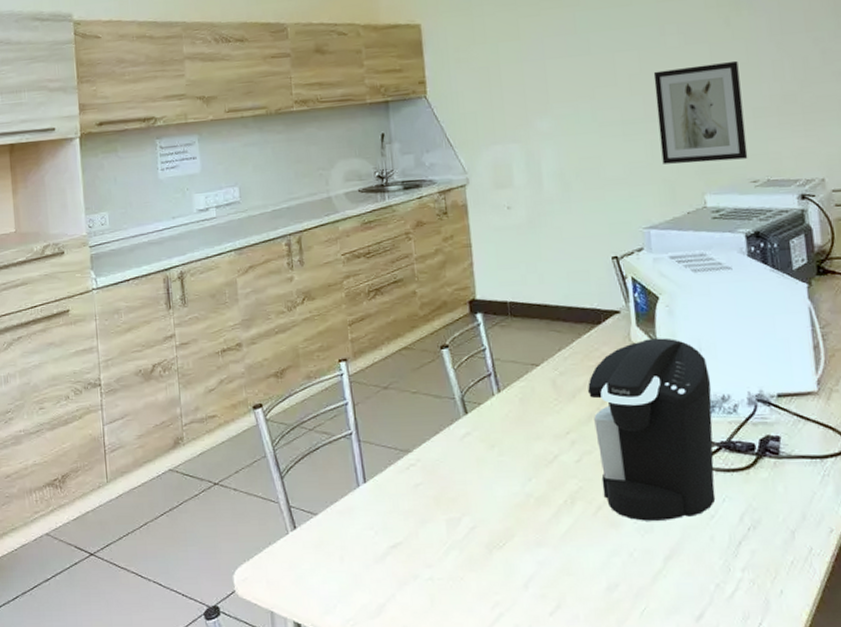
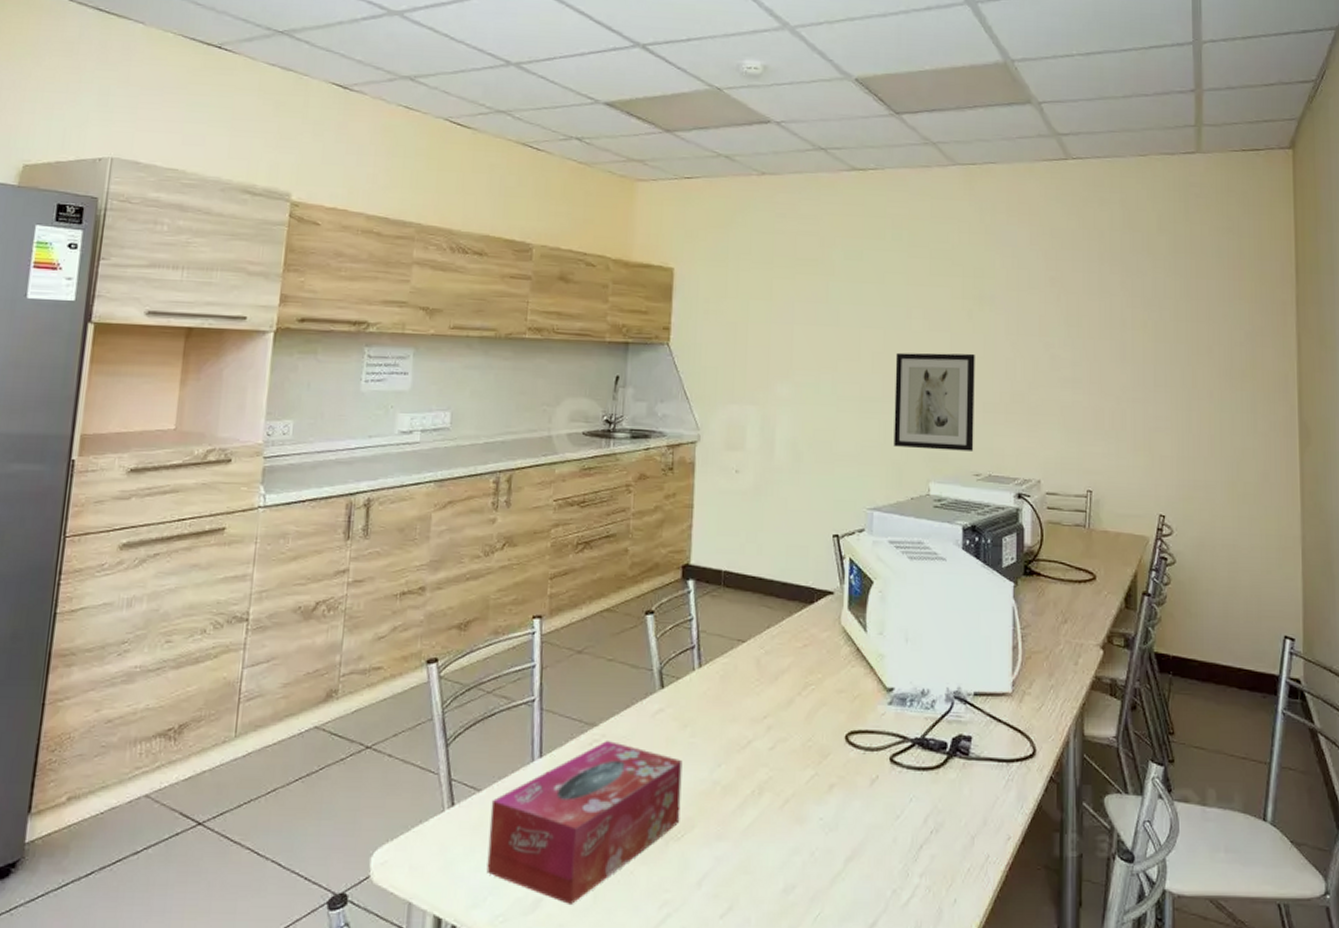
tissue box: none [327,464,500,609] -> present [486,741,683,906]
coffee maker: present [587,338,716,521] -> none [790,624,913,818]

